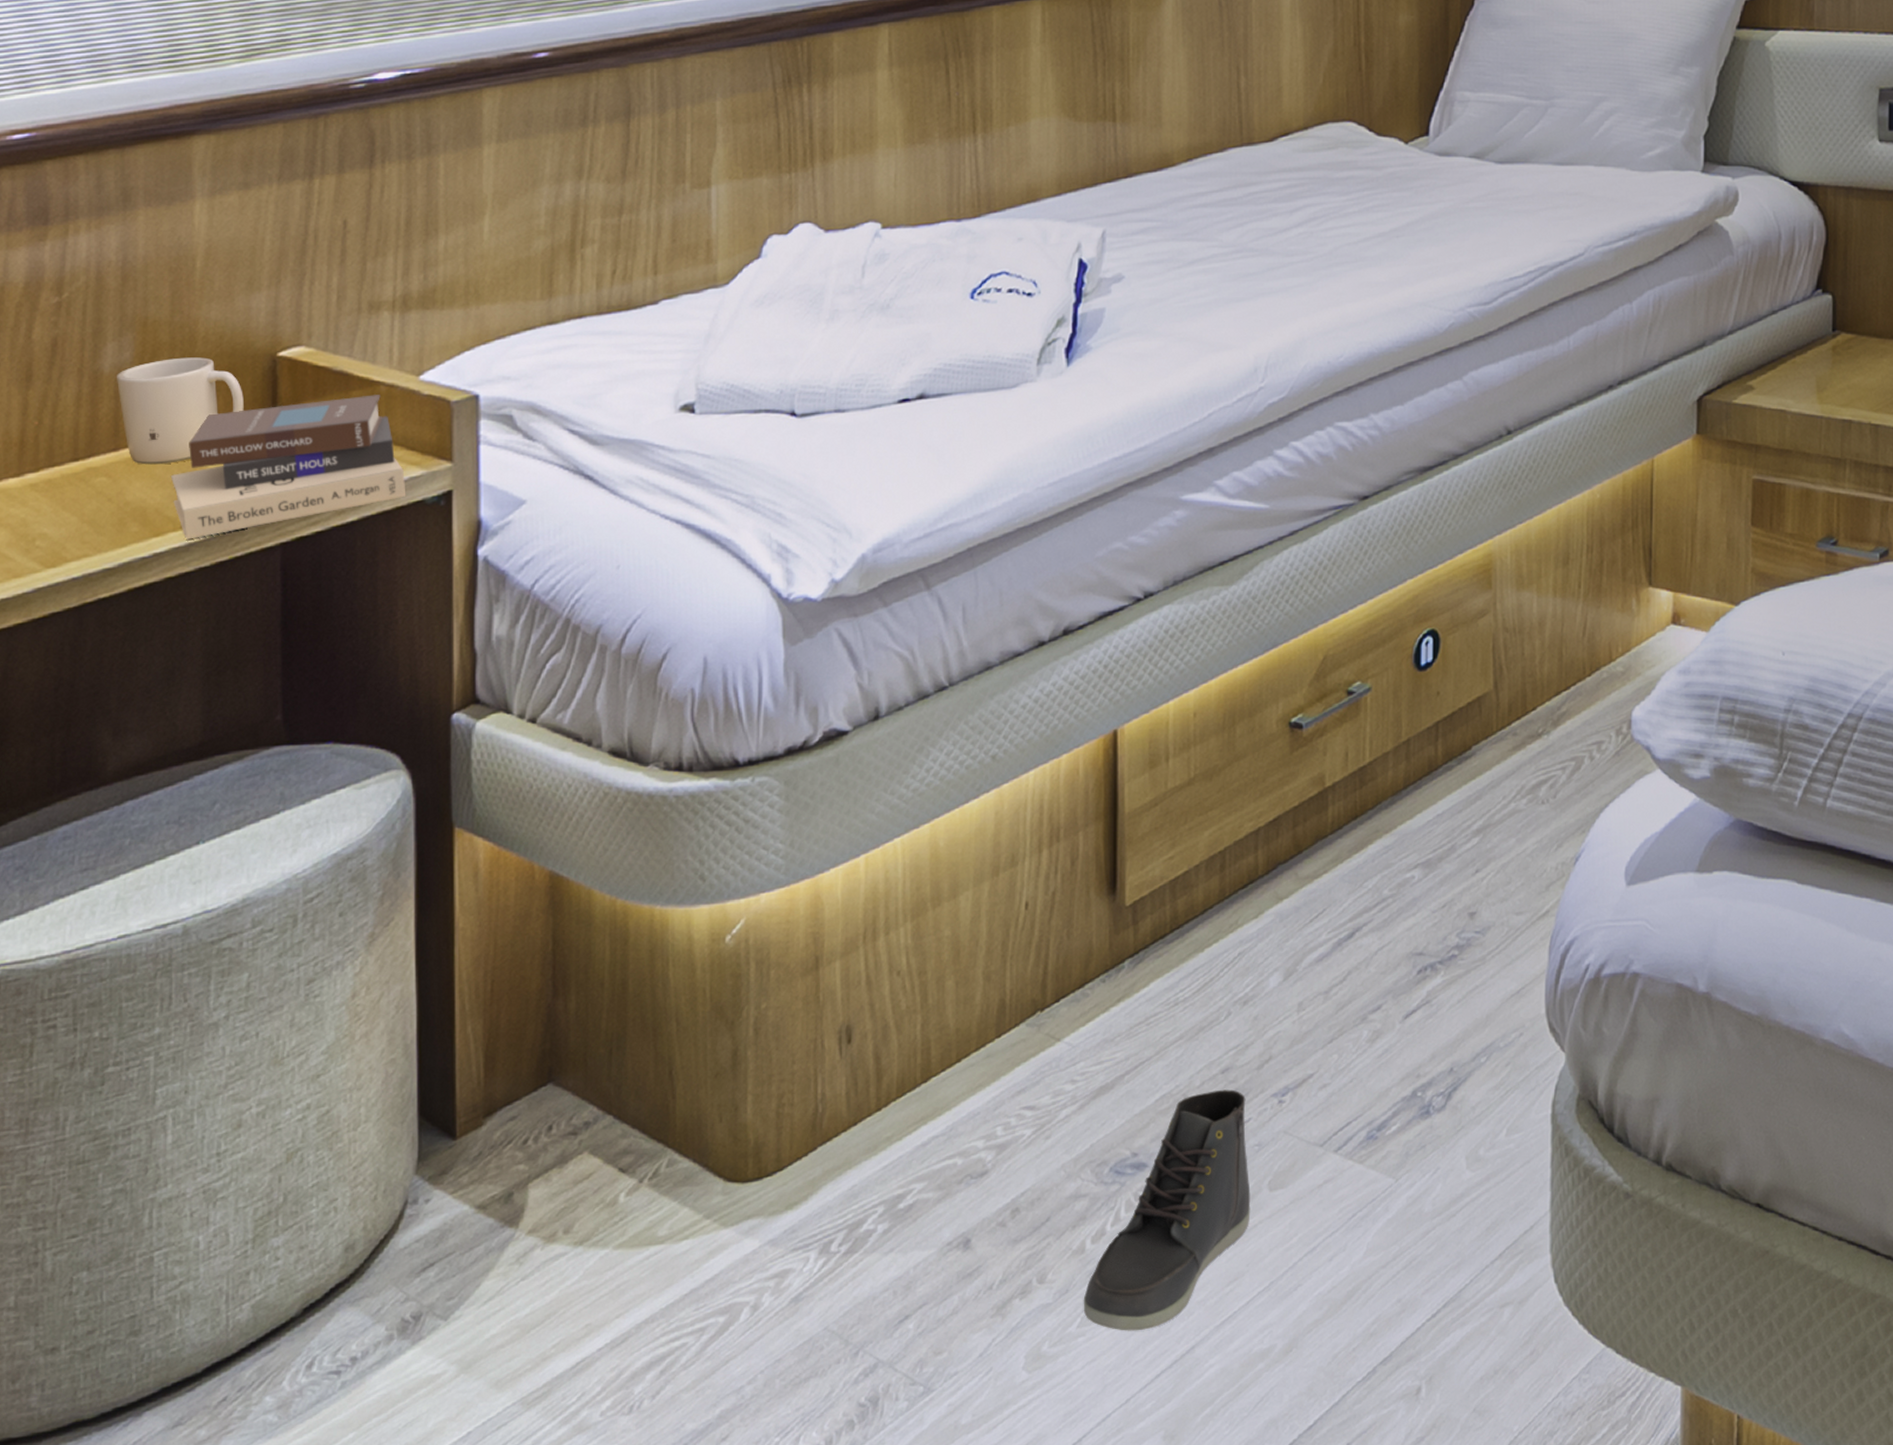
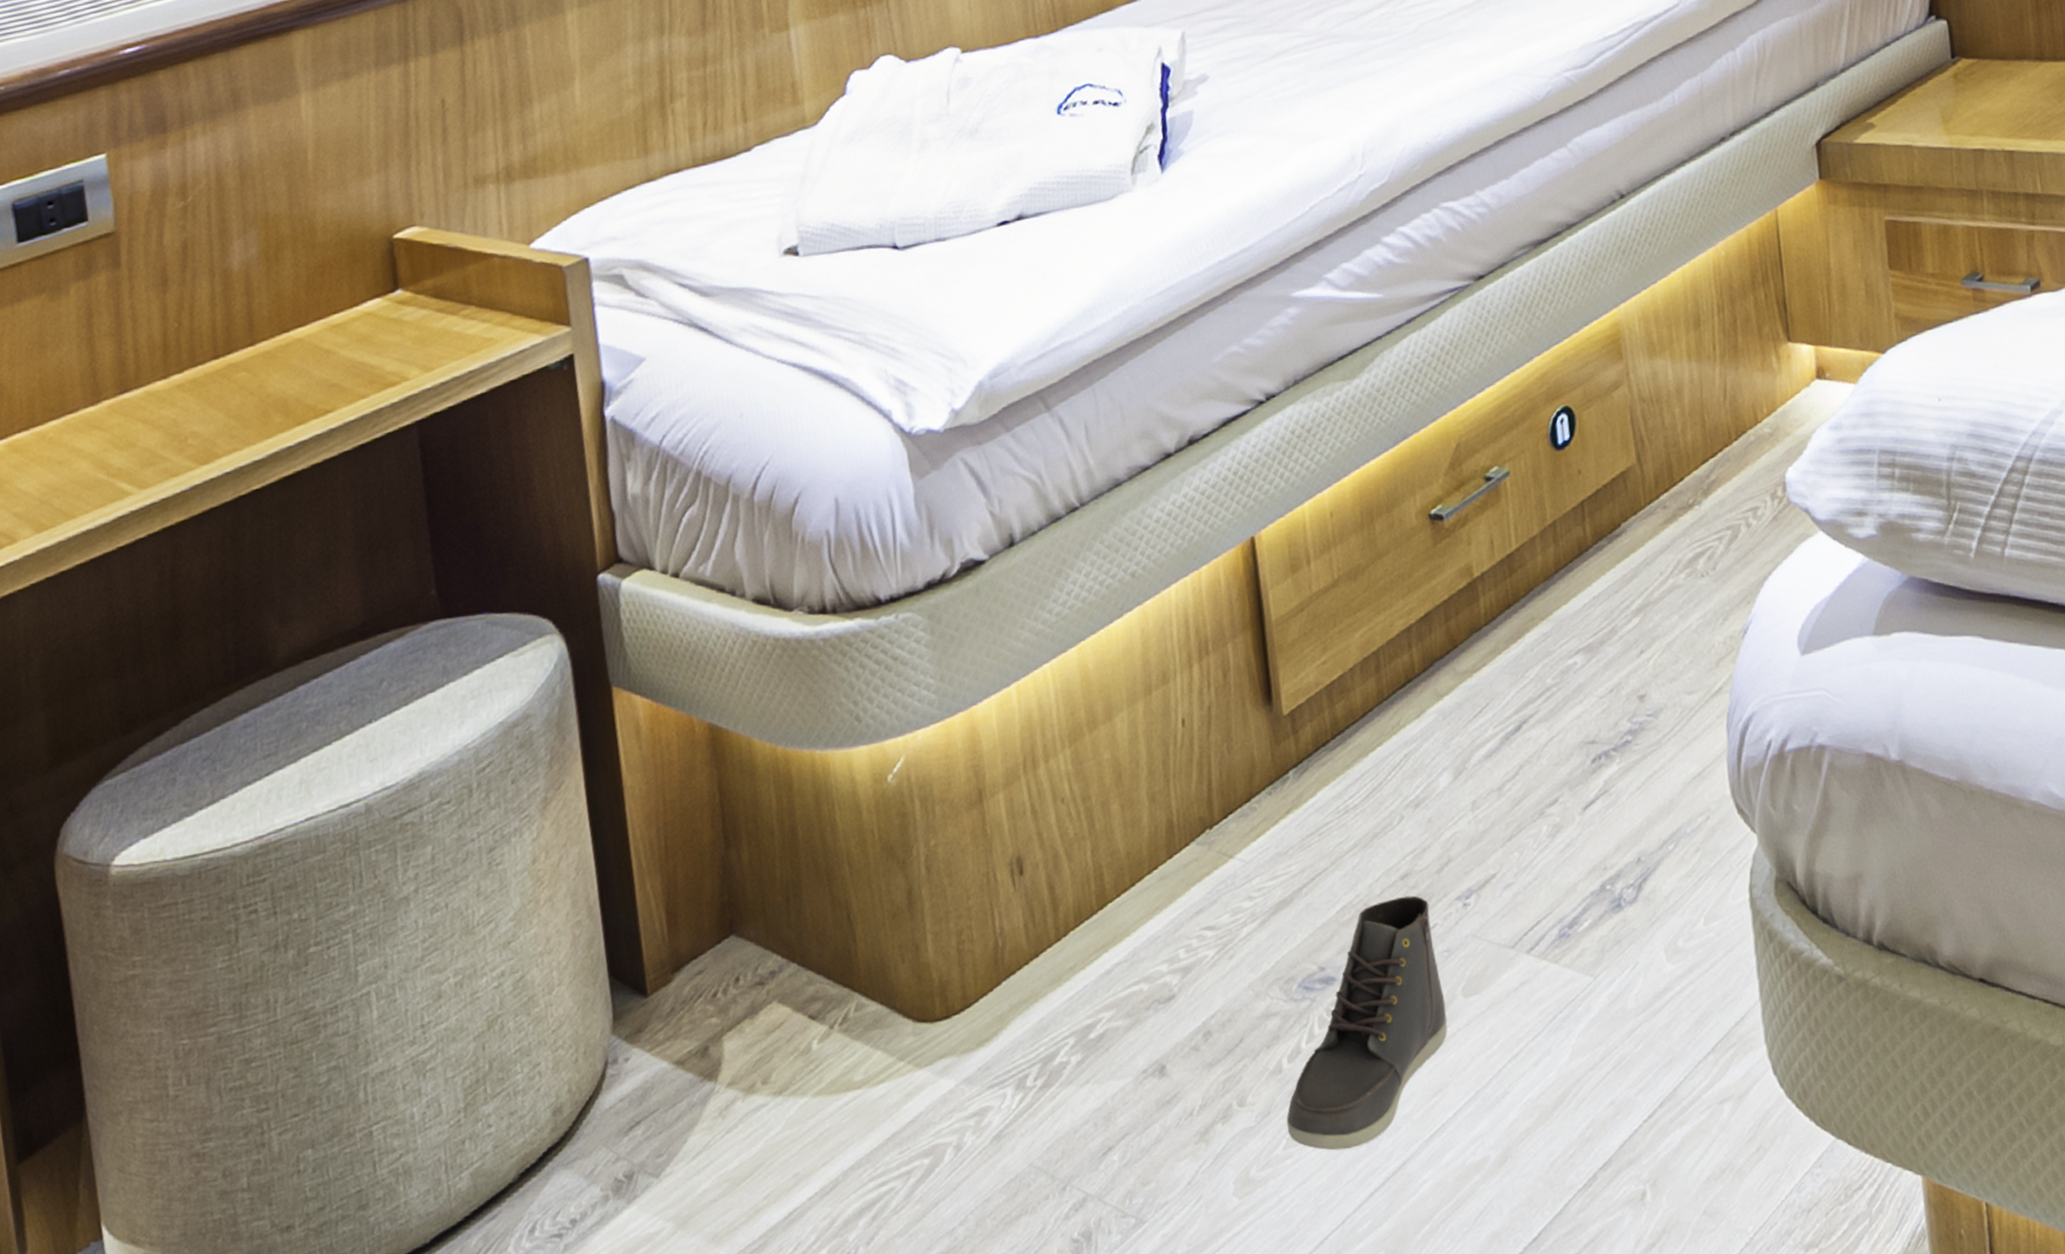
mug: present [117,357,244,465] -> none [246,246,368,357]
books: present [170,395,406,539] -> none [306,267,531,426]

